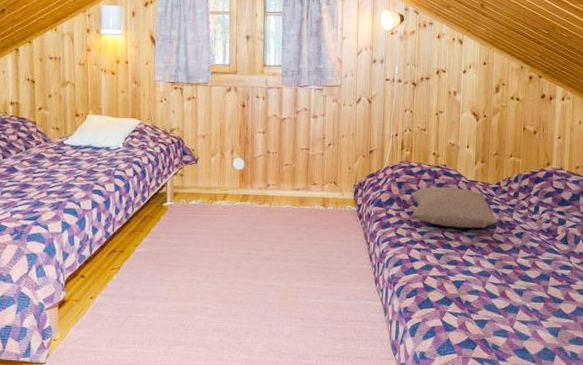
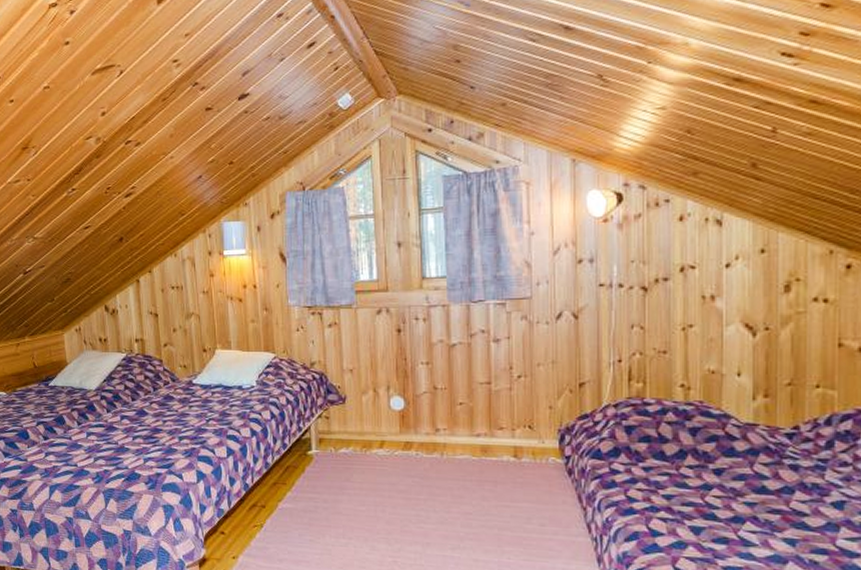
pillow: present [411,186,498,229] -> none [647,432,797,493]

